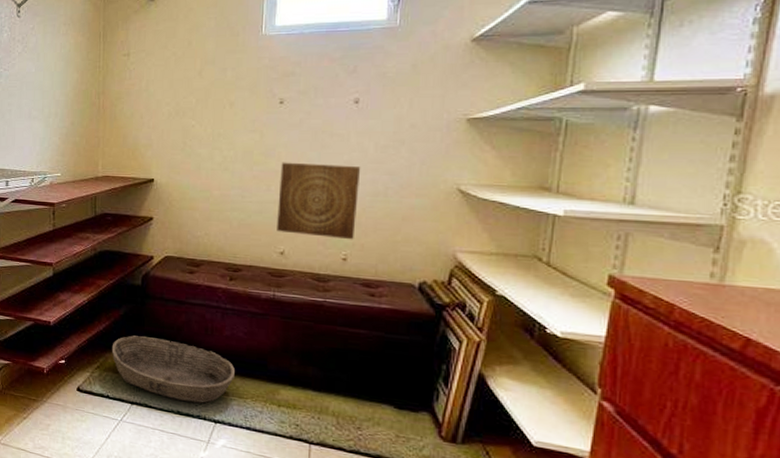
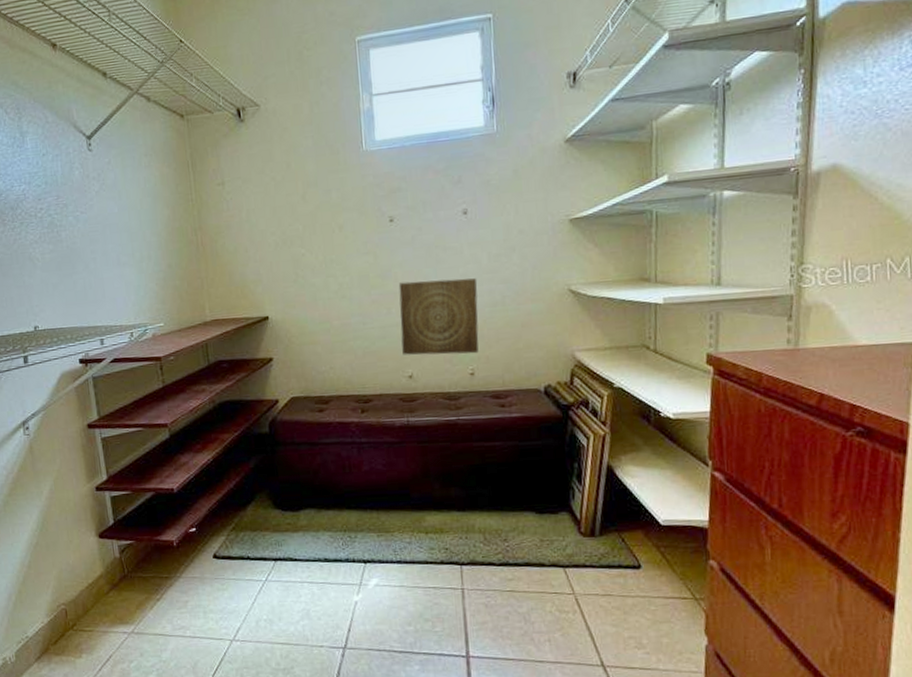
basket: present [111,335,235,403] -> none [245,485,379,547]

